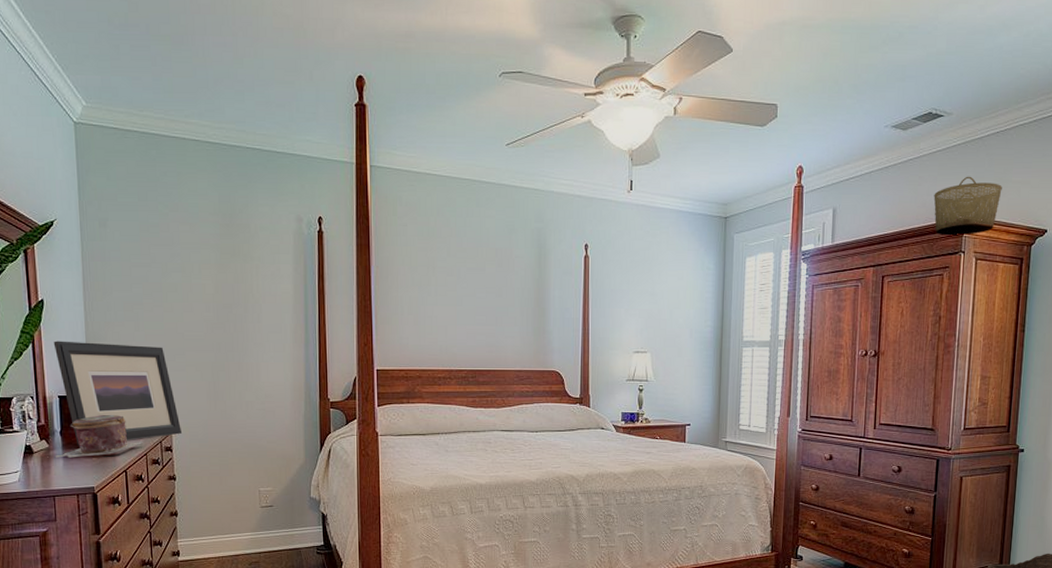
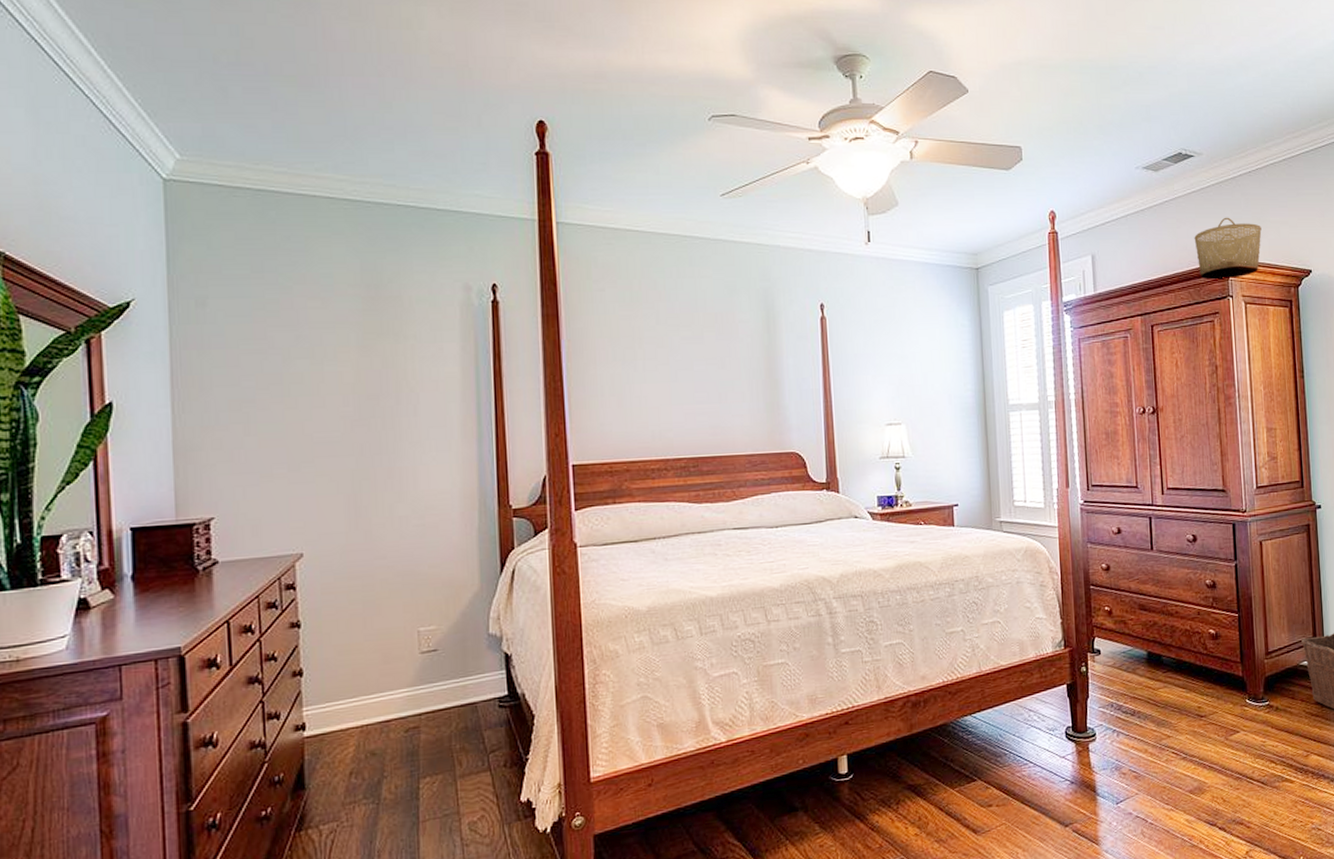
picture frame: present [53,341,183,446] -> none [125,454,311,593]
jewelry box: present [56,415,144,458] -> none [124,547,255,612]

